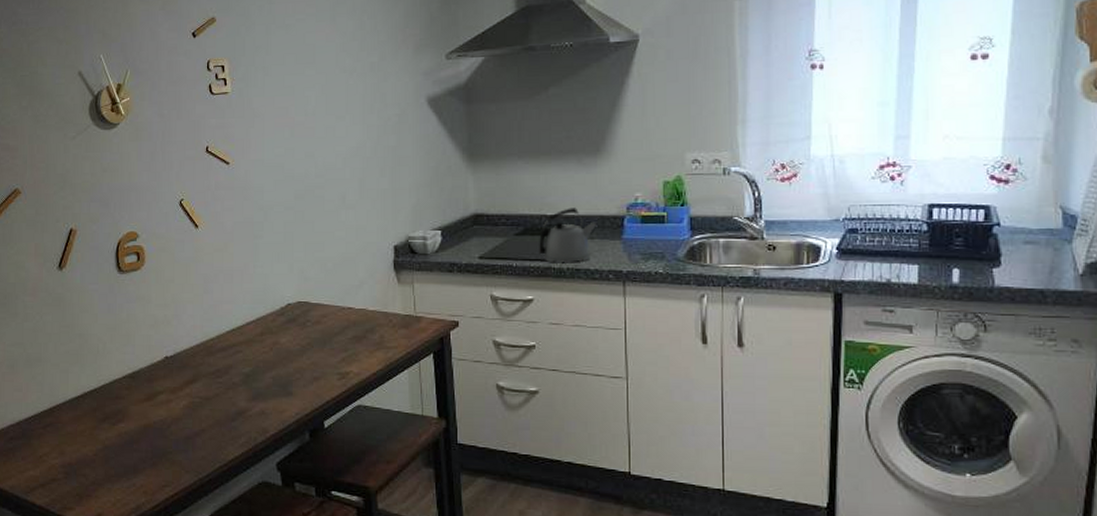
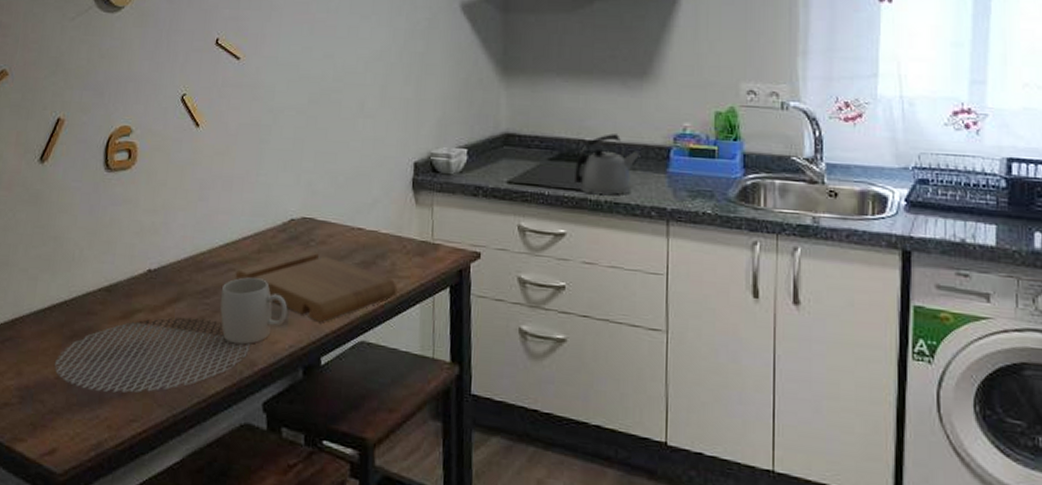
place mat: none [92,395,261,464] -> present [55,317,250,394]
mug: none [231,356,292,415] -> present [219,276,288,345]
cutting board: none [242,330,387,391] -> present [235,251,398,322]

